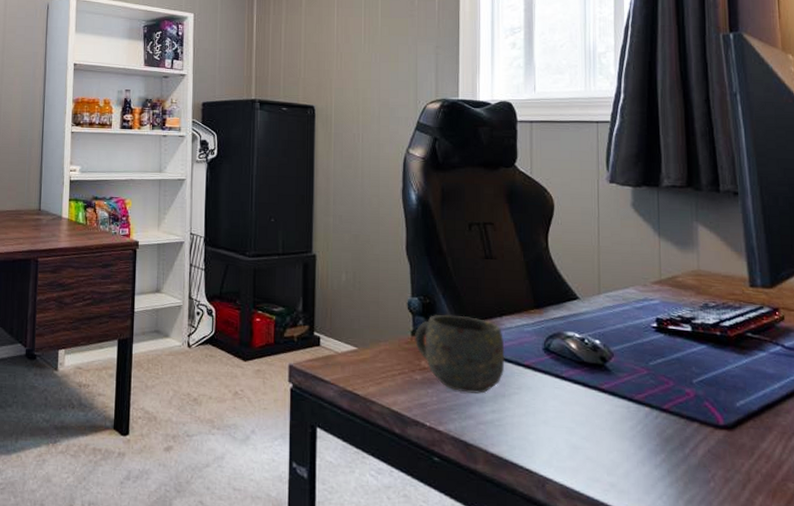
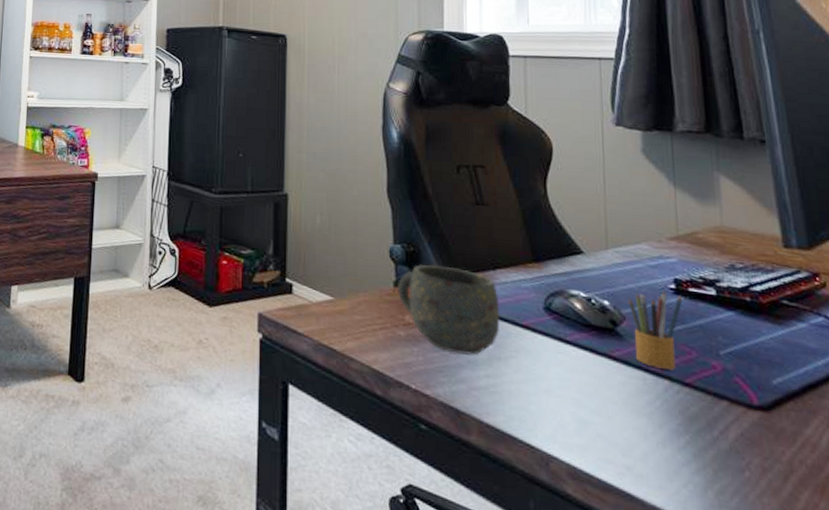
pencil box: none [616,329,662,399] -> present [627,290,682,371]

